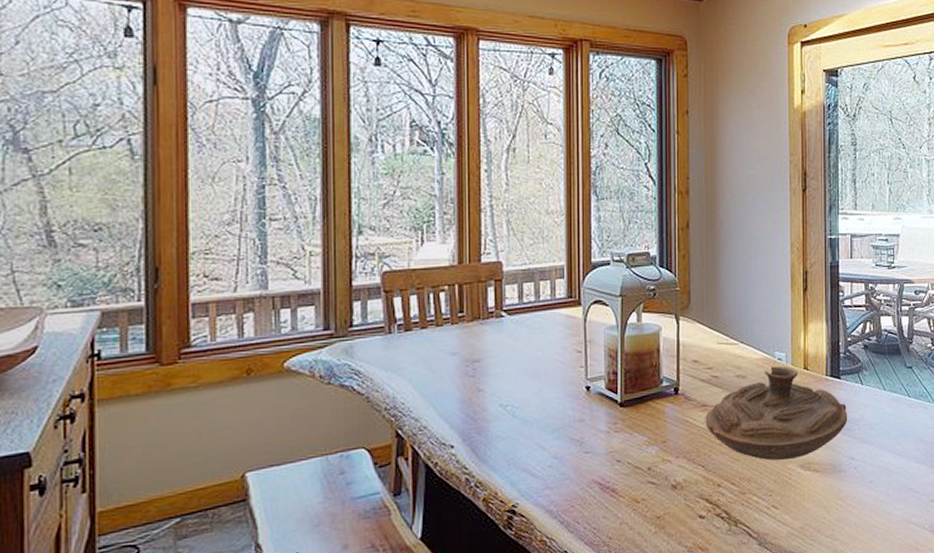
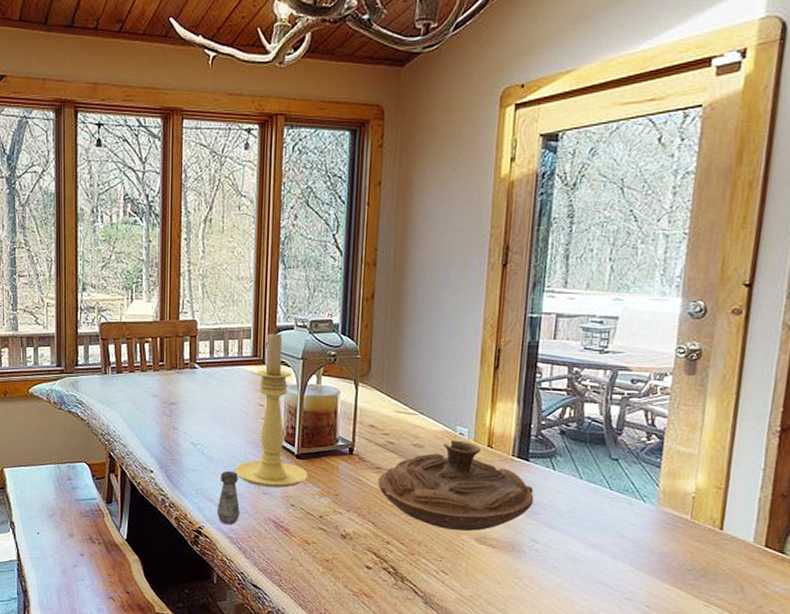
salt shaker: none [532,431,560,497] -> present [216,470,240,525]
candle holder: none [552,267,634,445] -> present [234,330,309,488]

